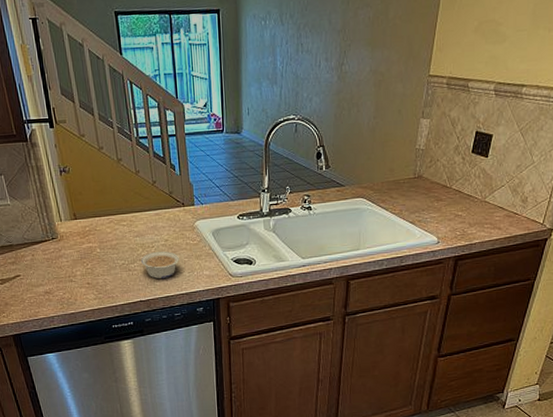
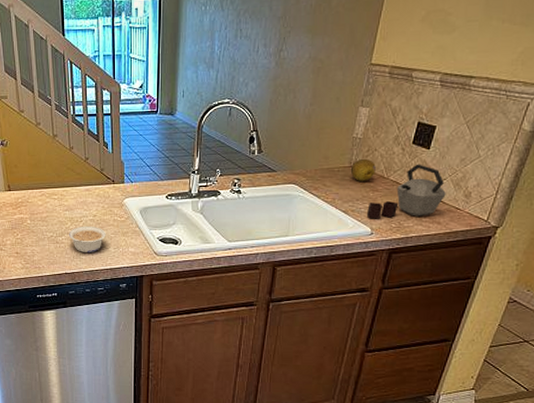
fruit: none [415,169,439,192] -> present [350,158,376,181]
kettle: none [433,172,505,228] -> present [367,164,446,219]

